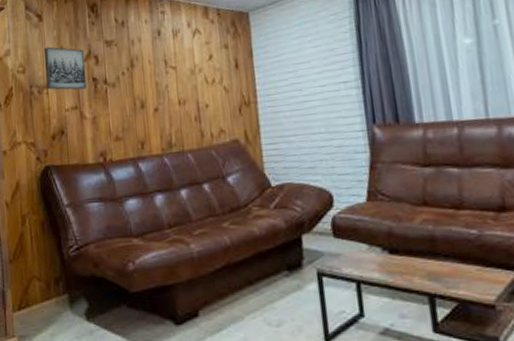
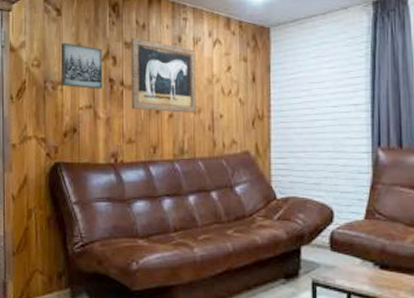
wall art: none [111,35,182,107] -> present [131,38,197,113]

